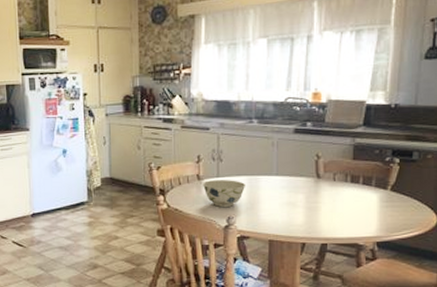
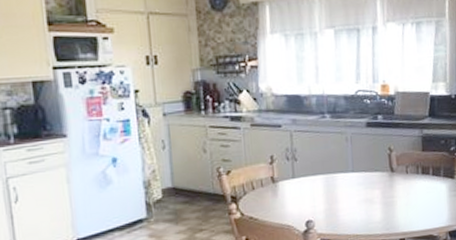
bowl: present [203,180,246,207] -> none [278,180,323,211]

